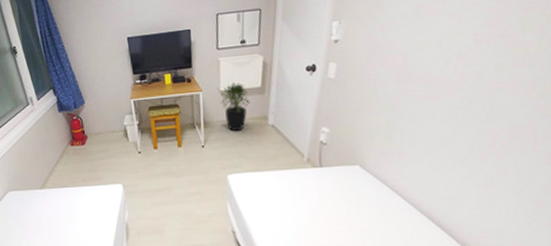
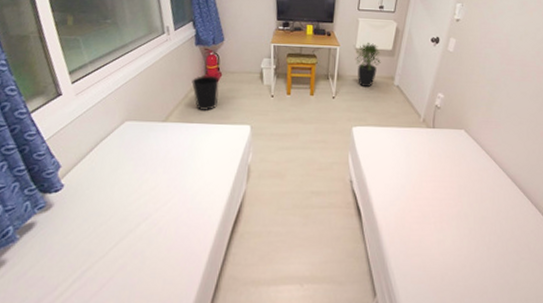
wastebasket: none [60,139,88,174] -> present [191,75,220,111]

